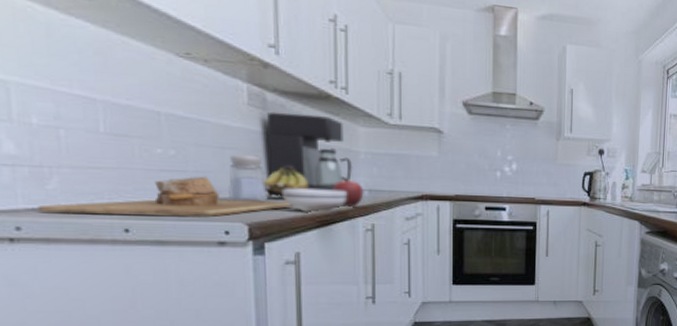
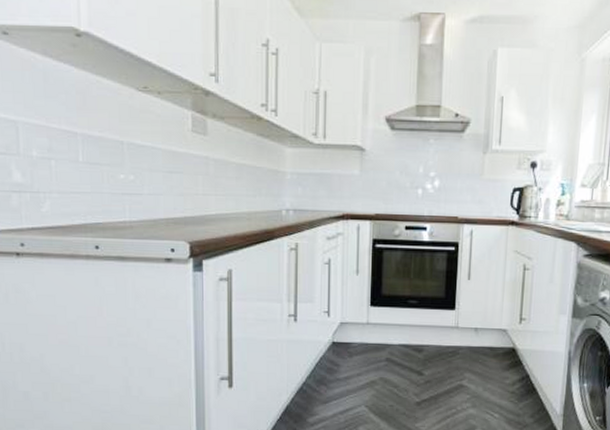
cutting board: present [37,176,294,218] -> none [35,198,228,236]
salt shaker: present [229,154,268,202] -> none [175,178,206,222]
fruit: present [264,165,309,198] -> none [203,187,241,218]
coffee maker: present [267,111,353,191] -> none [206,136,280,211]
bowl: present [281,188,348,214] -> none [218,209,275,233]
fruit: present [333,178,364,208] -> none [262,198,289,227]

